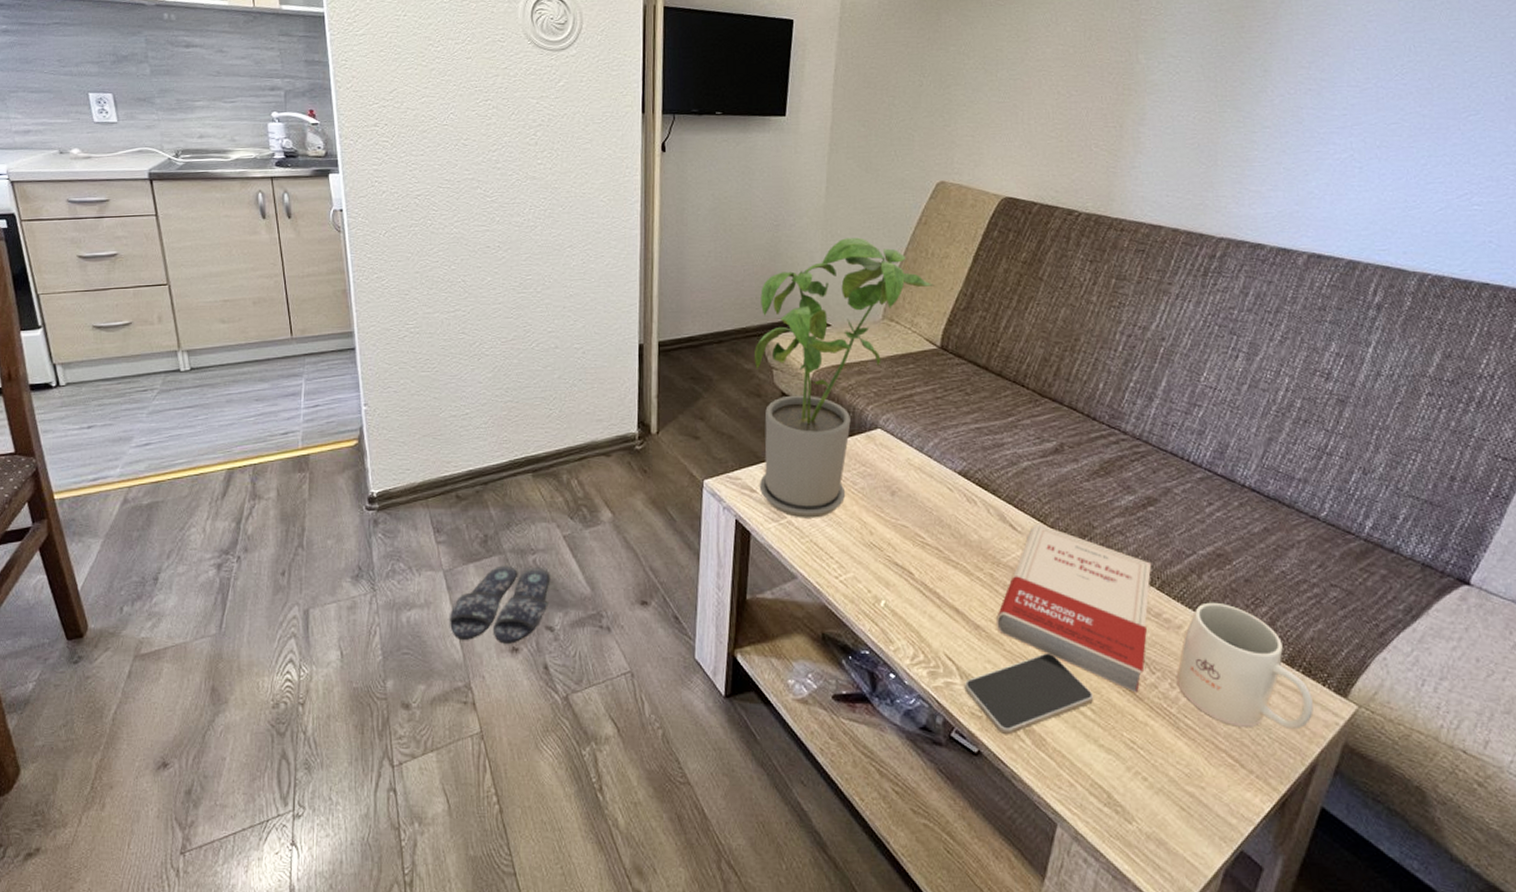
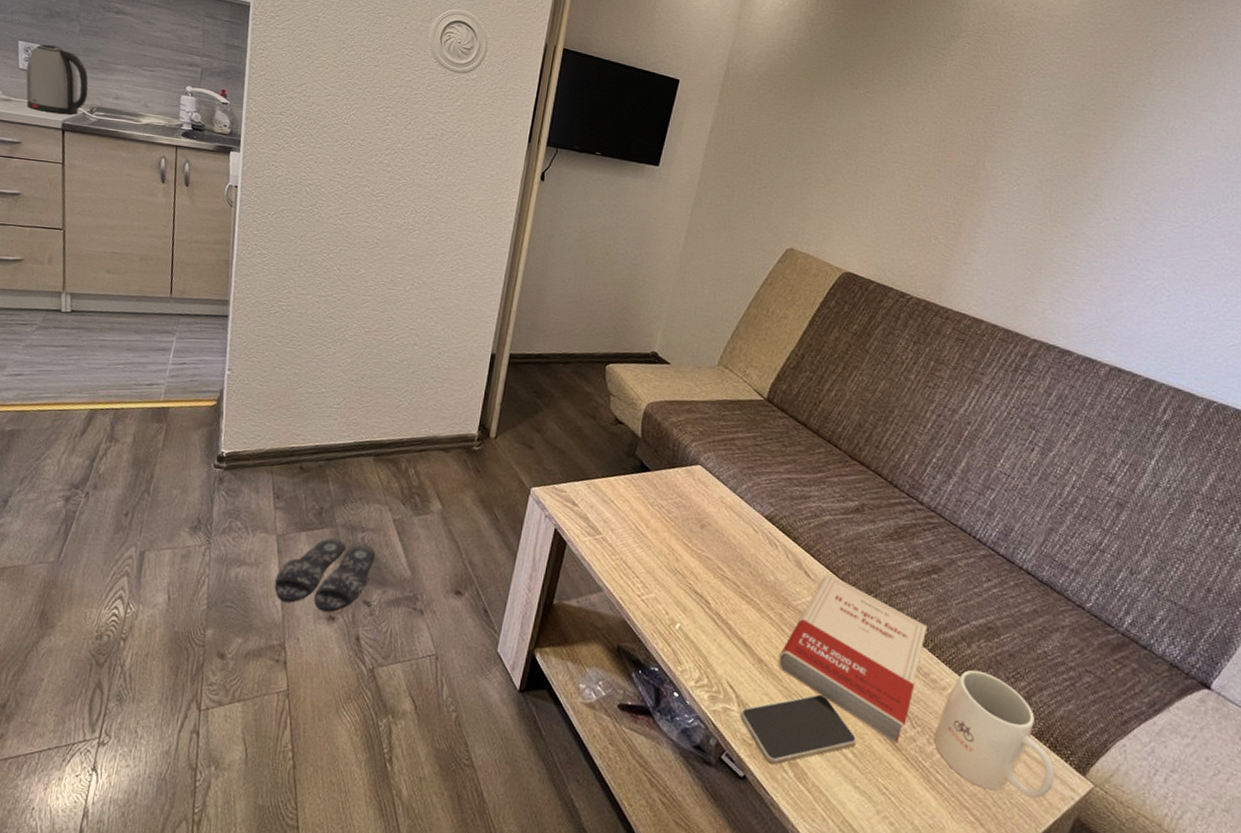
kettle: none [102,91,170,164] -> present [25,44,89,115]
house plant: present [755,237,935,518] -> none [581,286,770,539]

